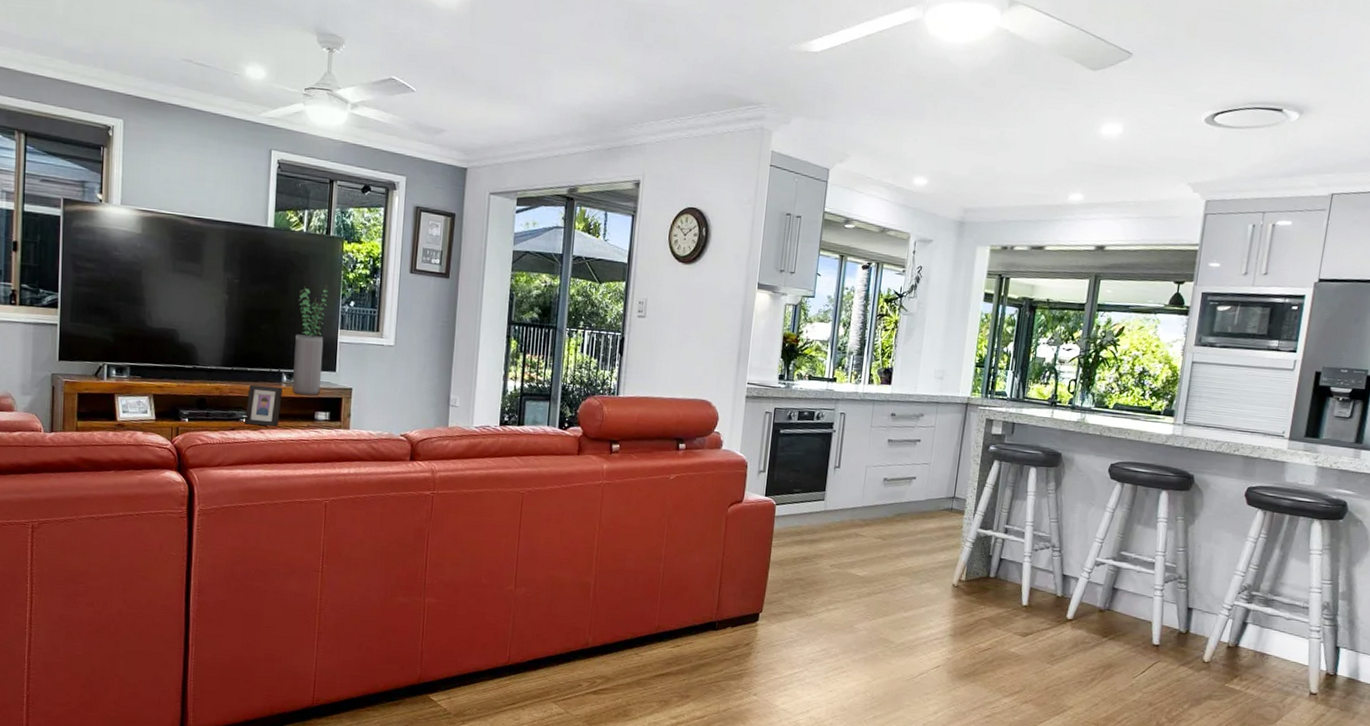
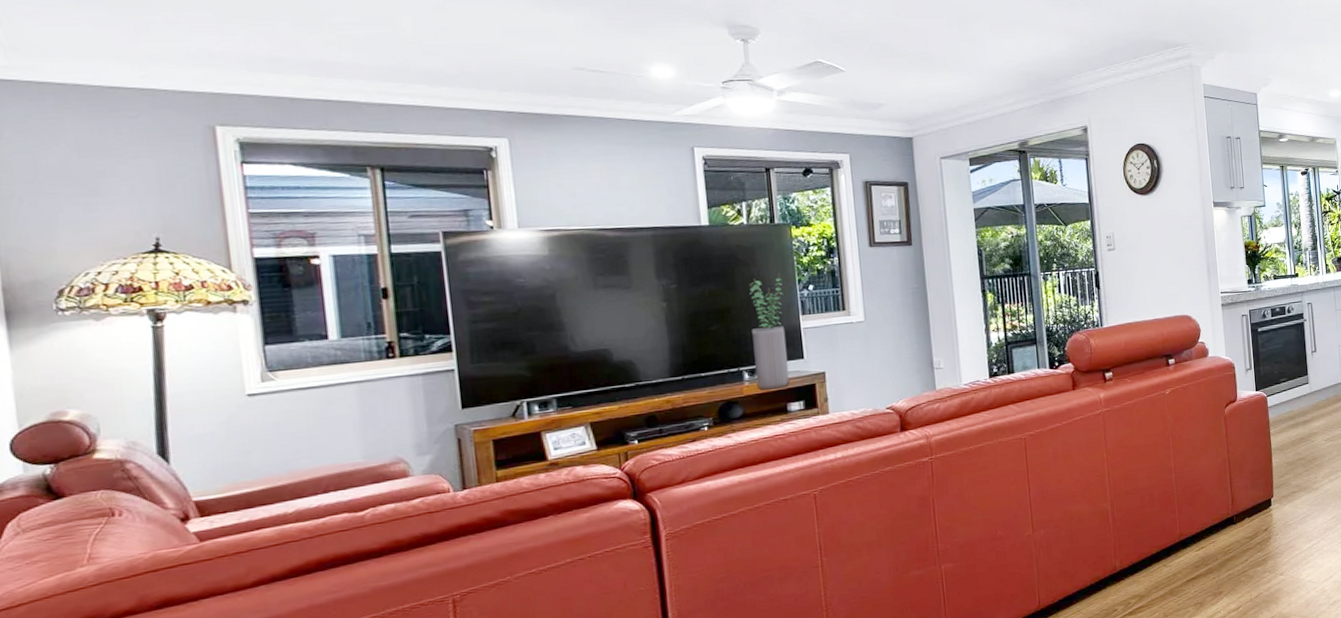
picture frame: present [245,384,283,427] -> none [706,386,747,432]

